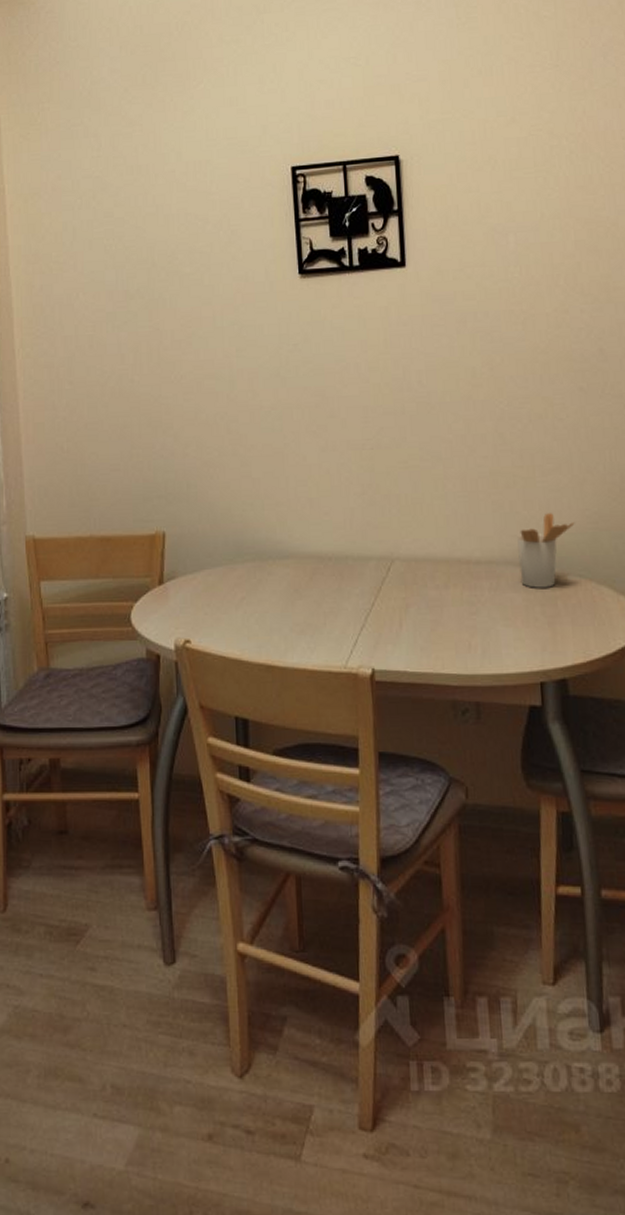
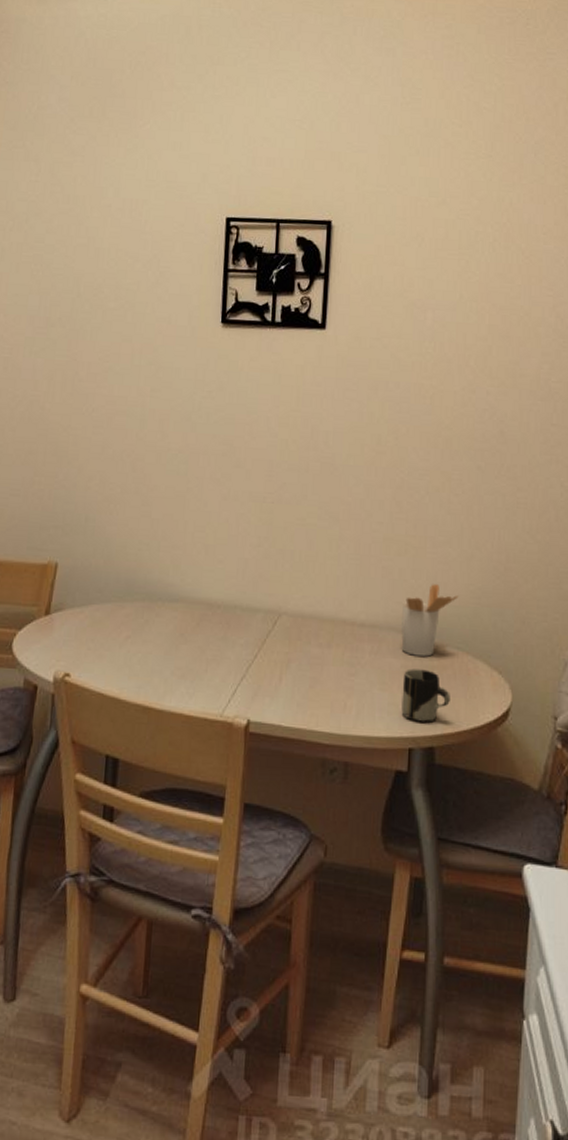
cup: none [526,601,578,655] -> present [401,668,450,723]

